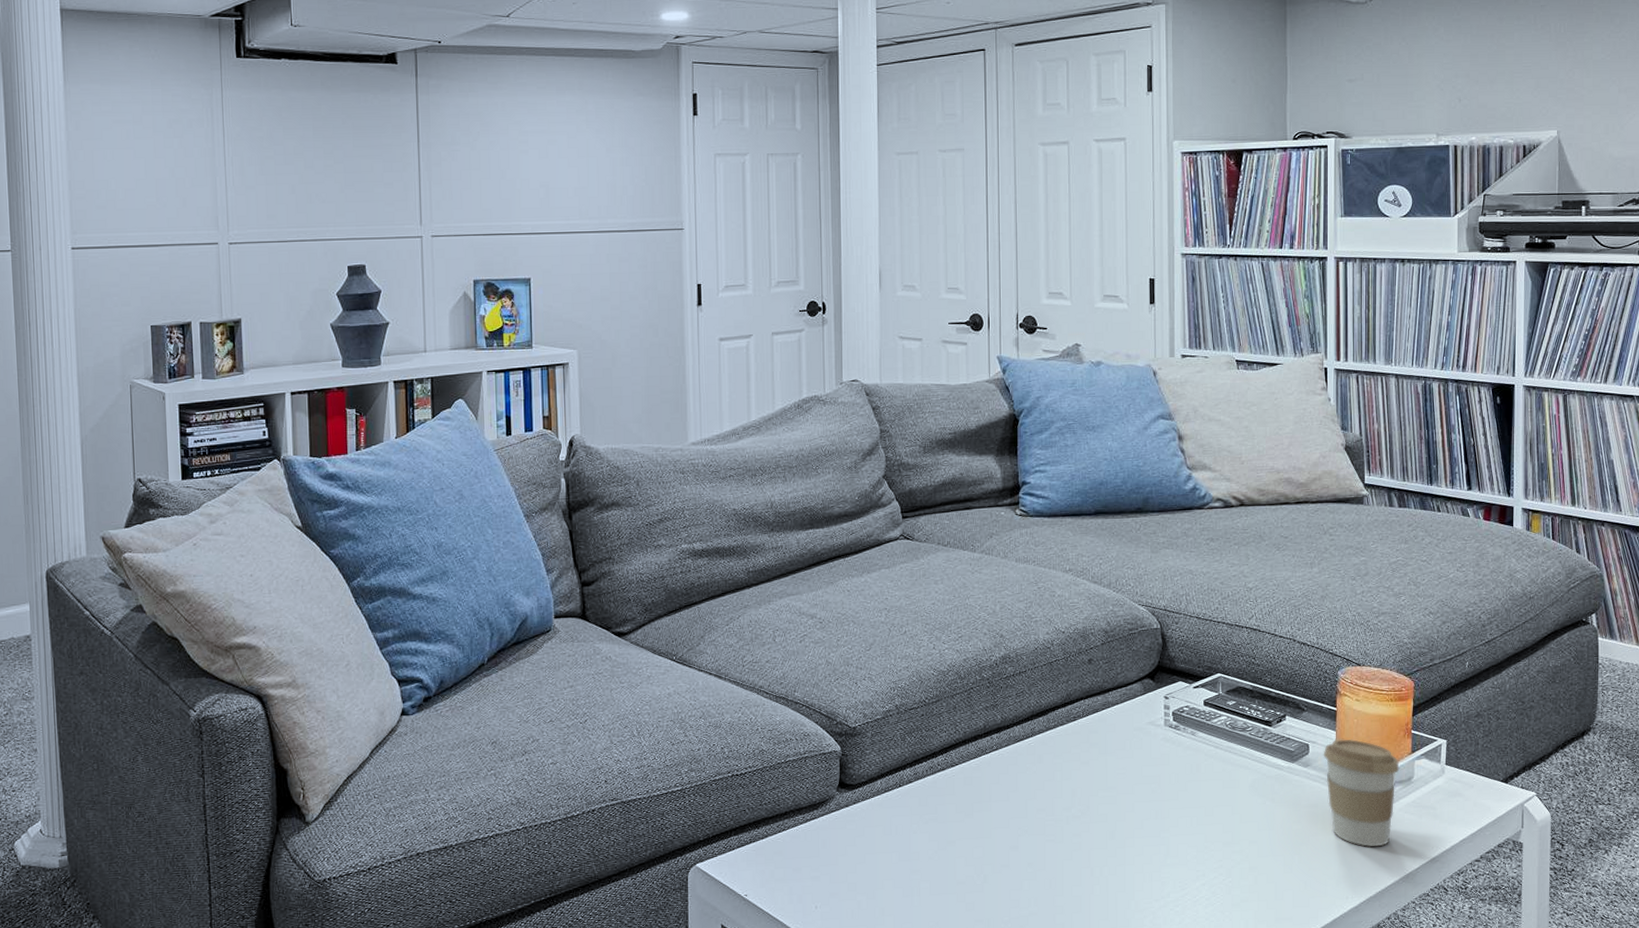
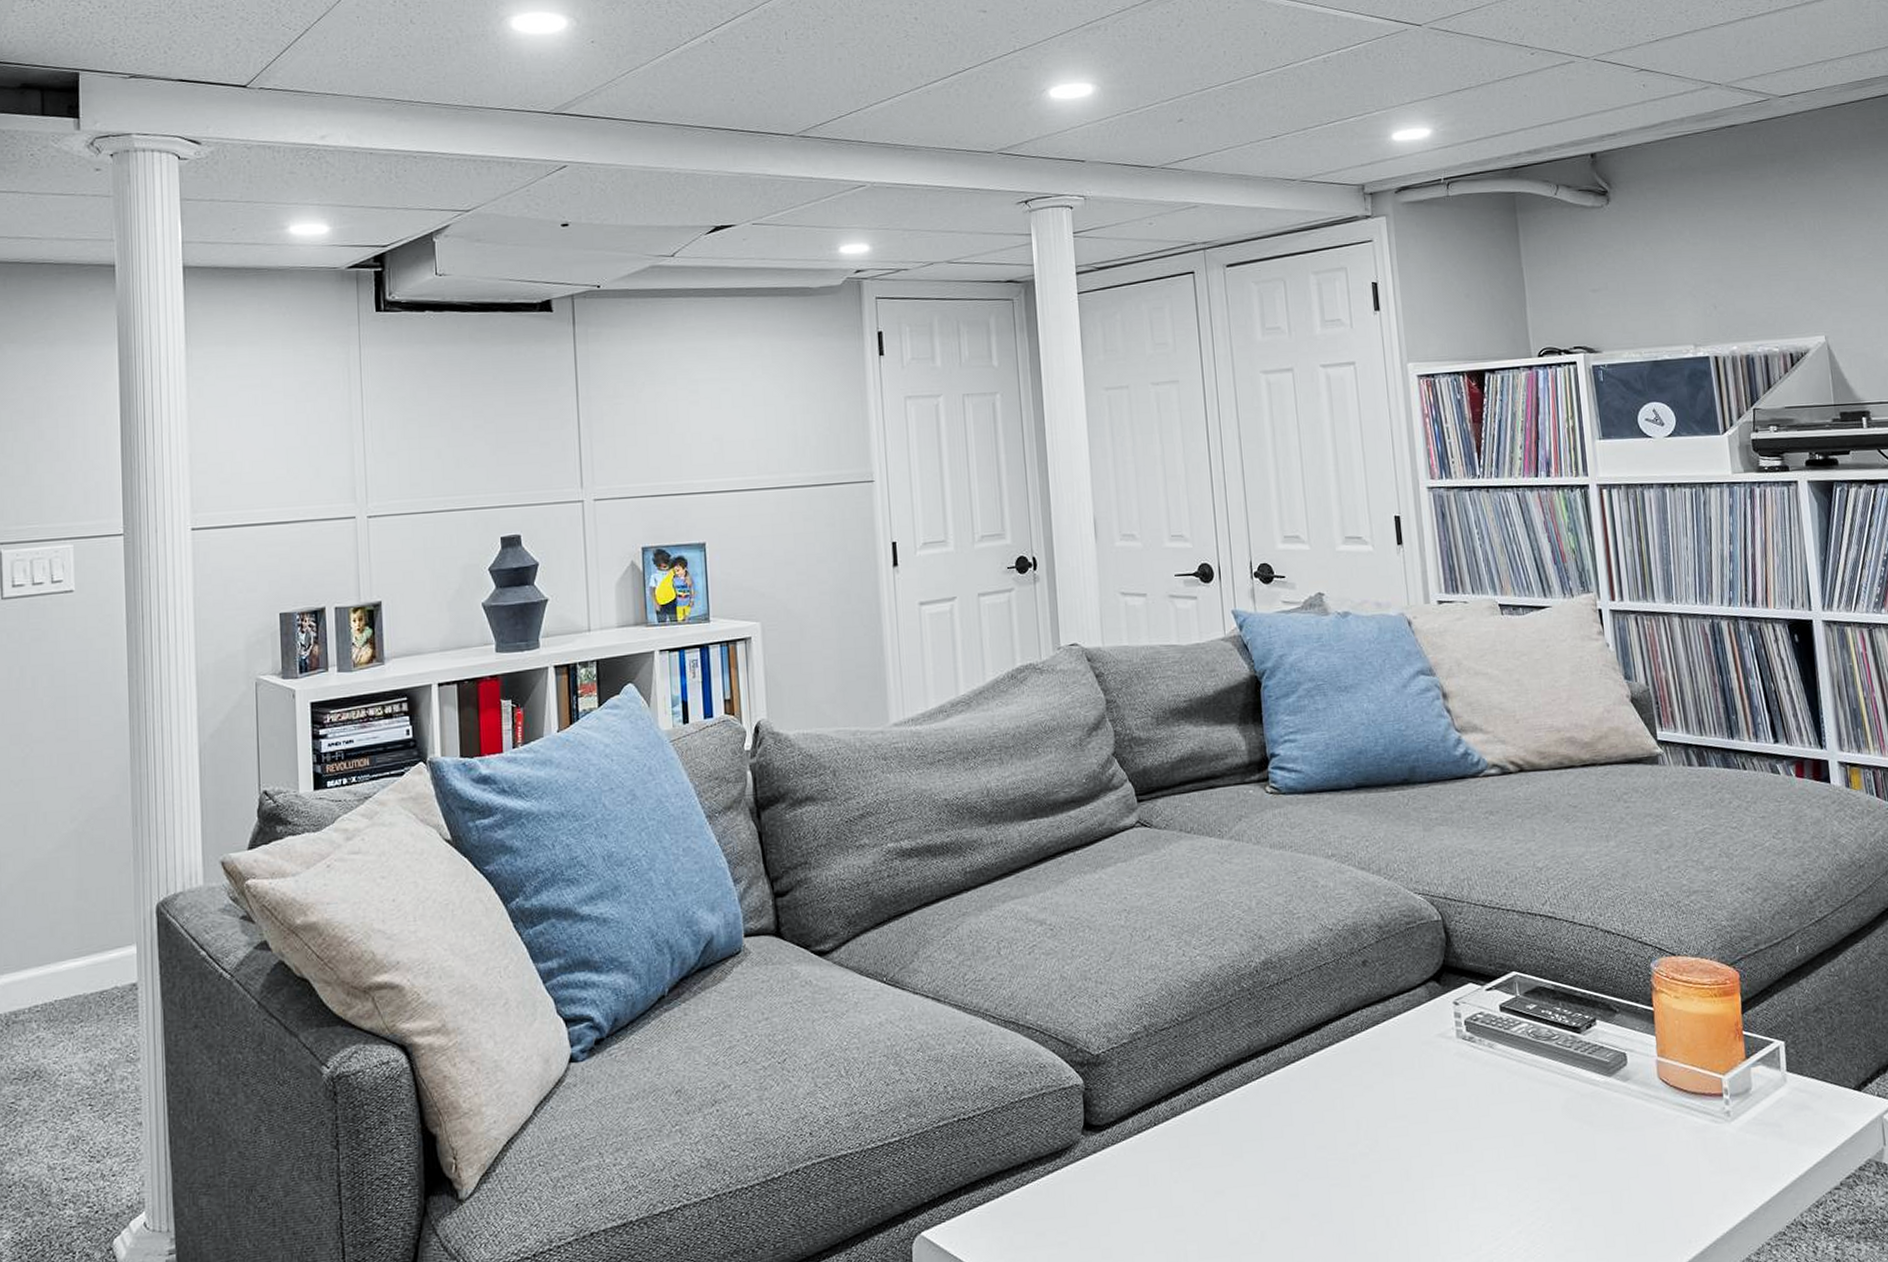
coffee cup: present [1323,739,1400,848] -> none [1643,1045,1734,1178]

